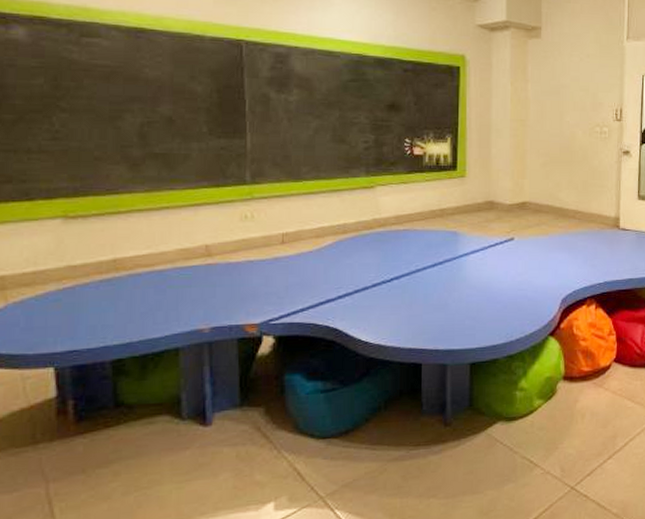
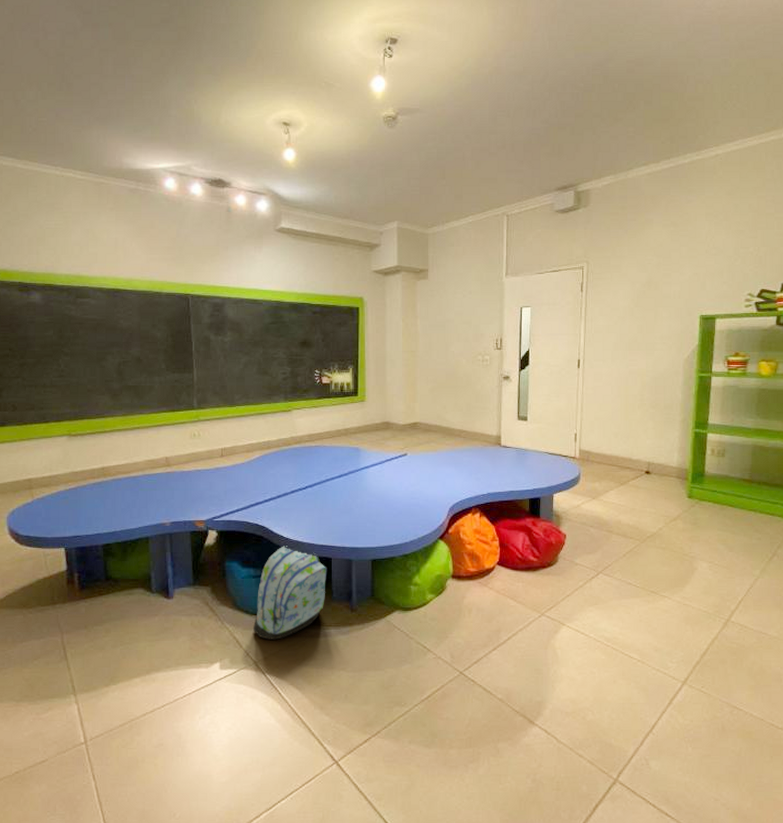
backpack: none [320,351,416,468] -> present [253,546,327,640]

